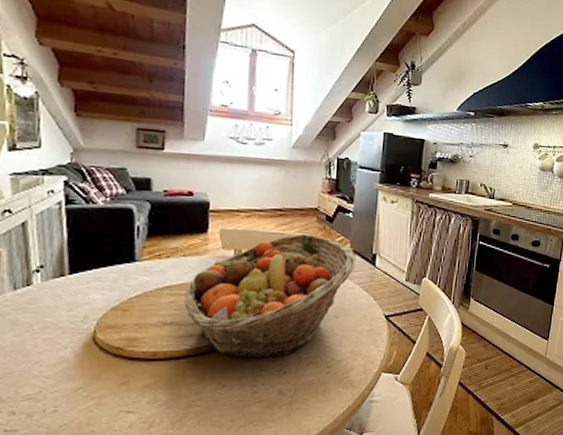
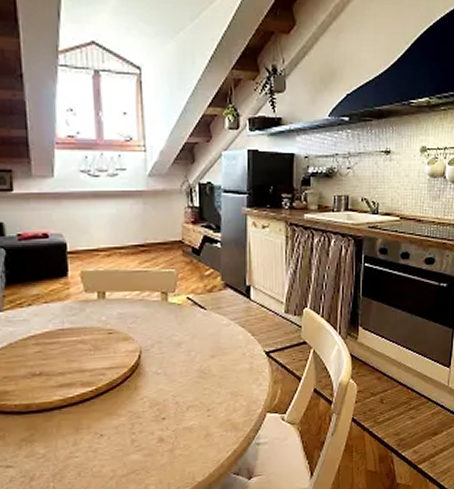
fruit basket: present [184,233,356,358] -> none [51,269,228,406]

